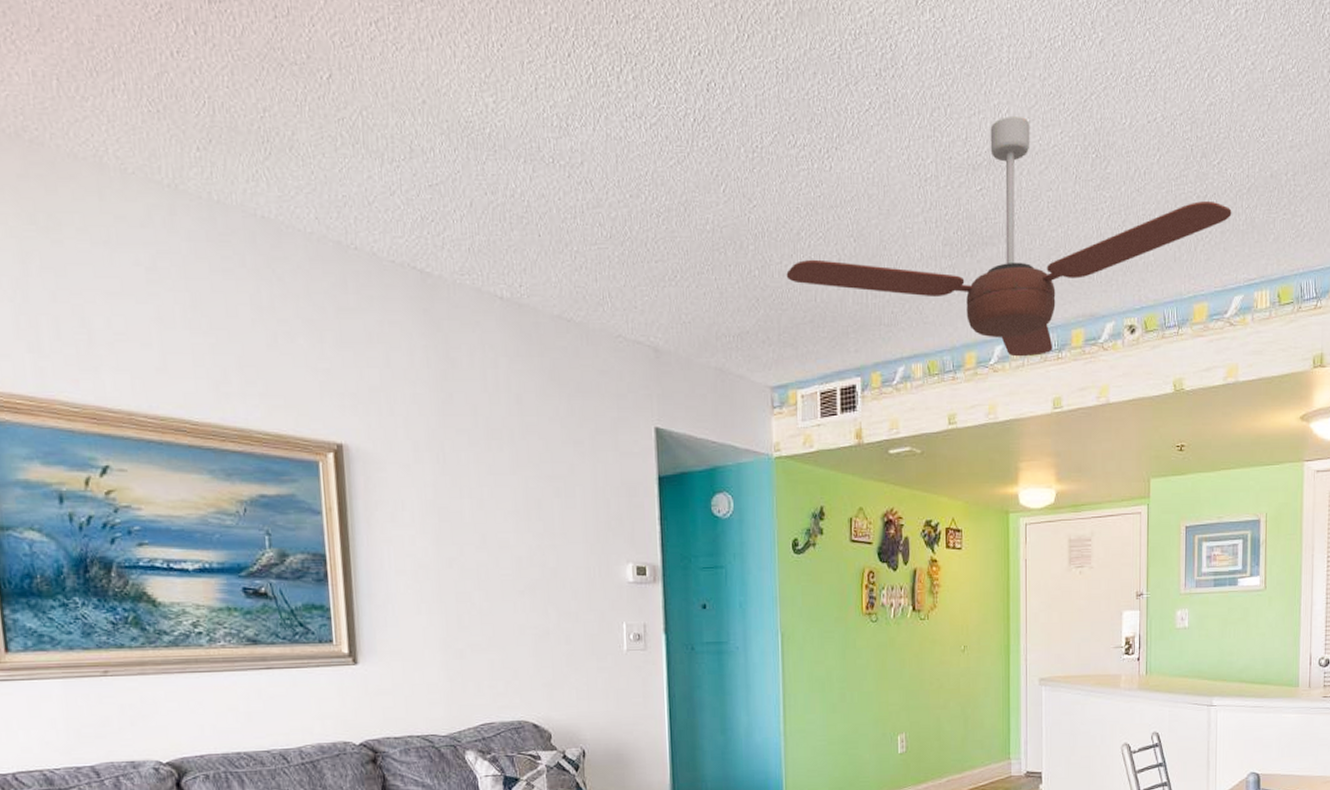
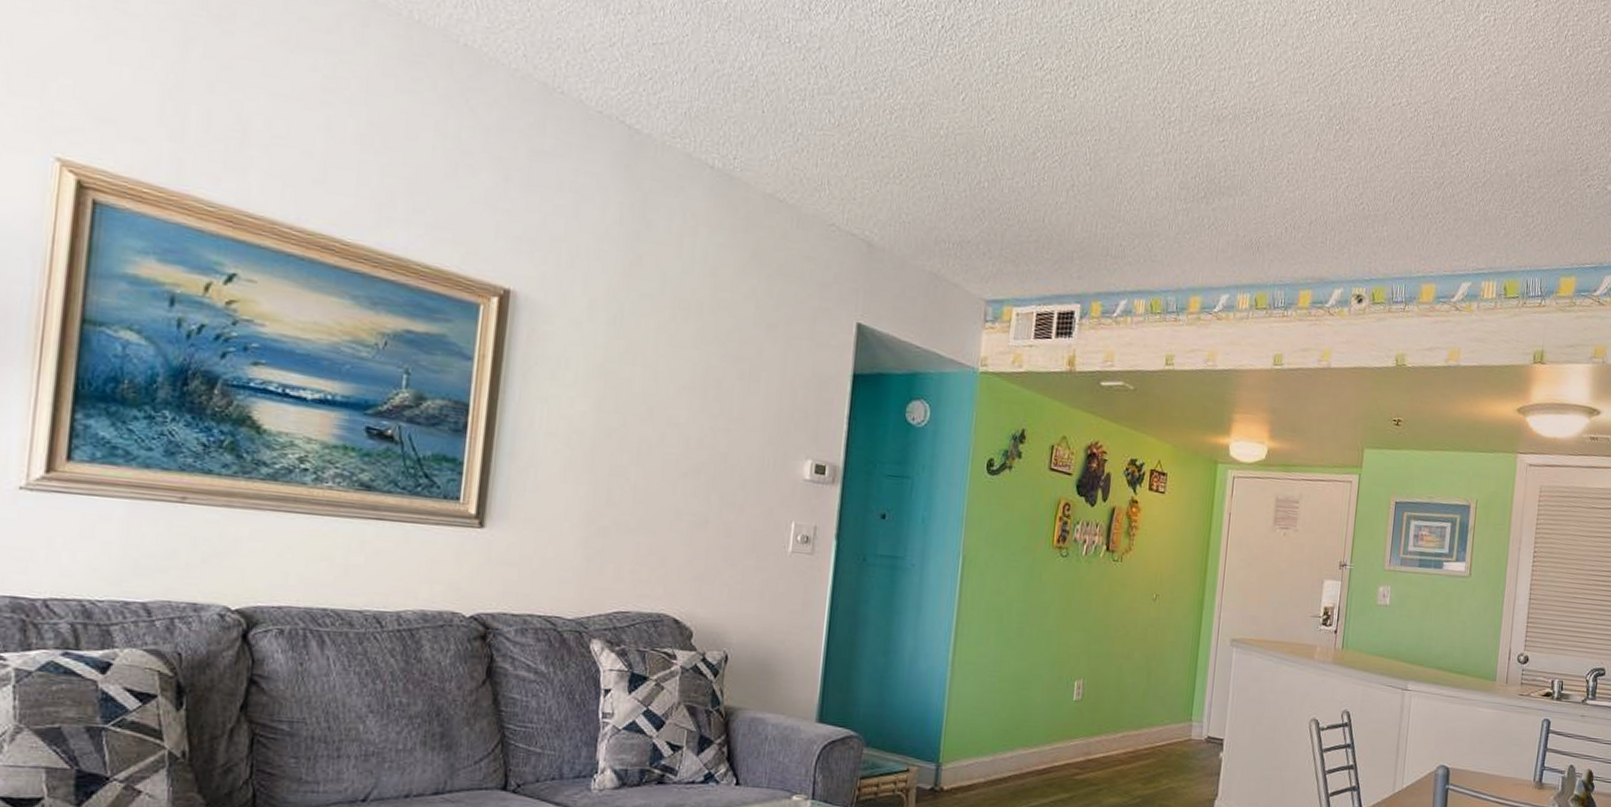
ceiling fan: present [786,116,1232,357] -> none [1016,76,1466,311]

